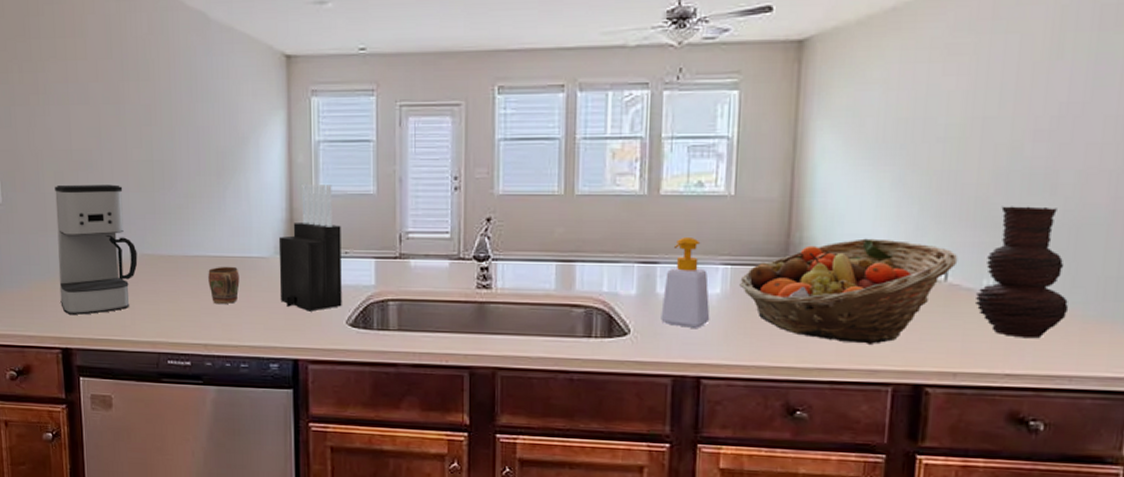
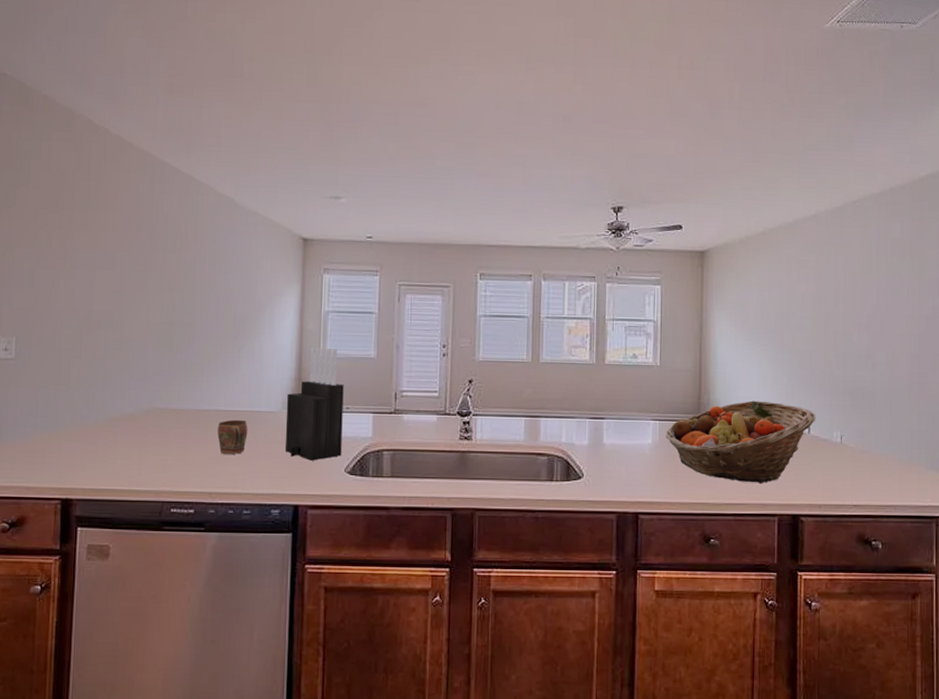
coffee maker: present [55,184,138,315] -> none [65,342,150,466]
soap bottle: present [661,238,710,328] -> none [607,398,645,472]
vase: present [976,206,1069,339] -> none [830,378,890,477]

